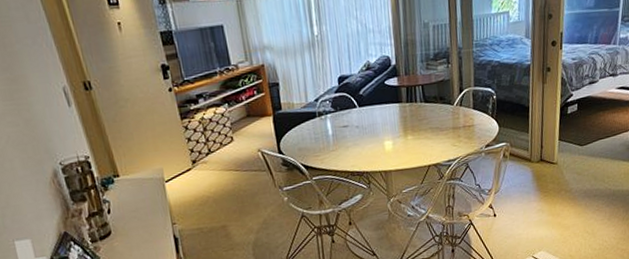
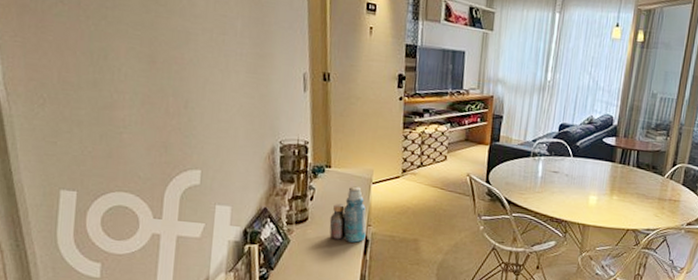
bottle: none [132,188,174,246] -> present [329,186,367,243]

